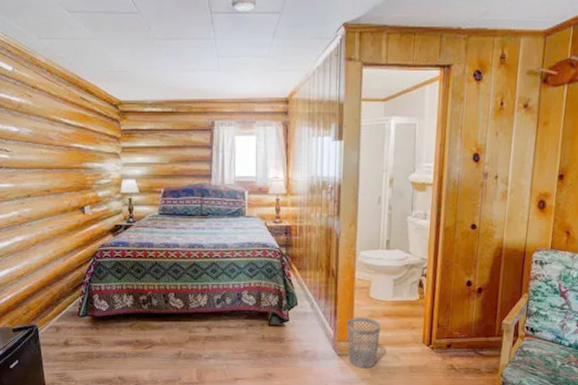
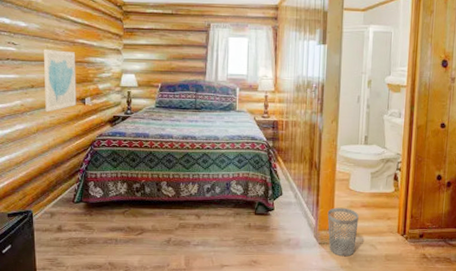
wall art: none [38,155,76,223] -> present [44,48,77,113]

